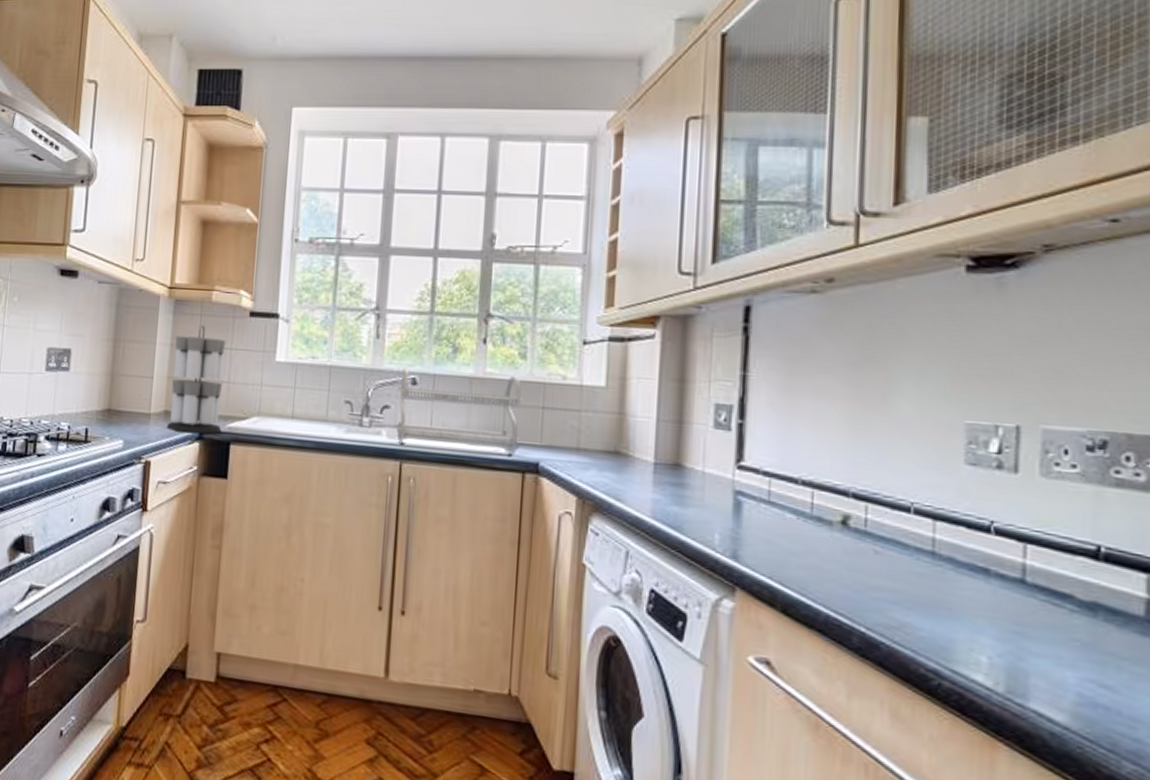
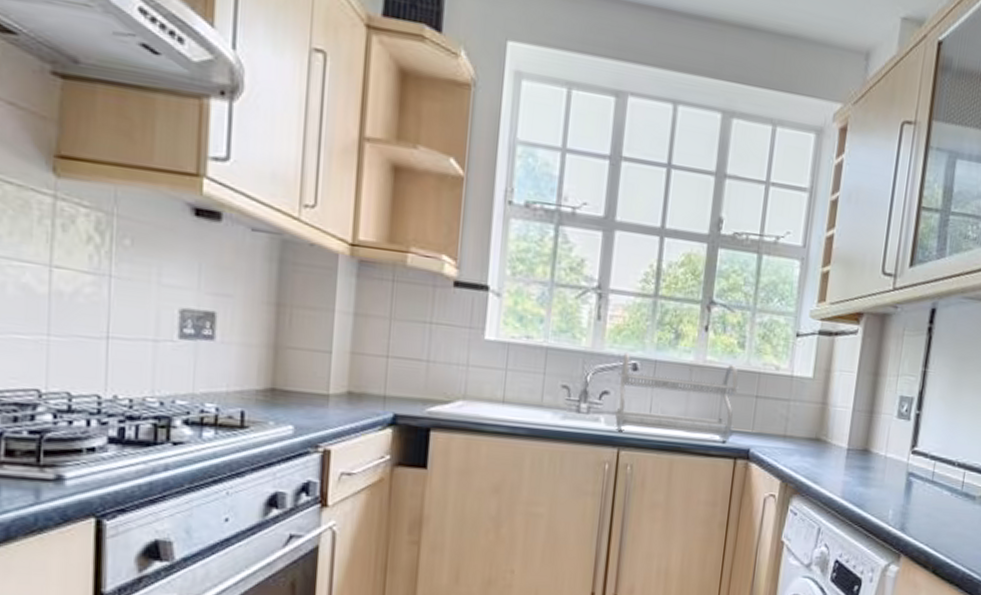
spice rack: present [166,324,227,434] -> none [350,291,425,419]

